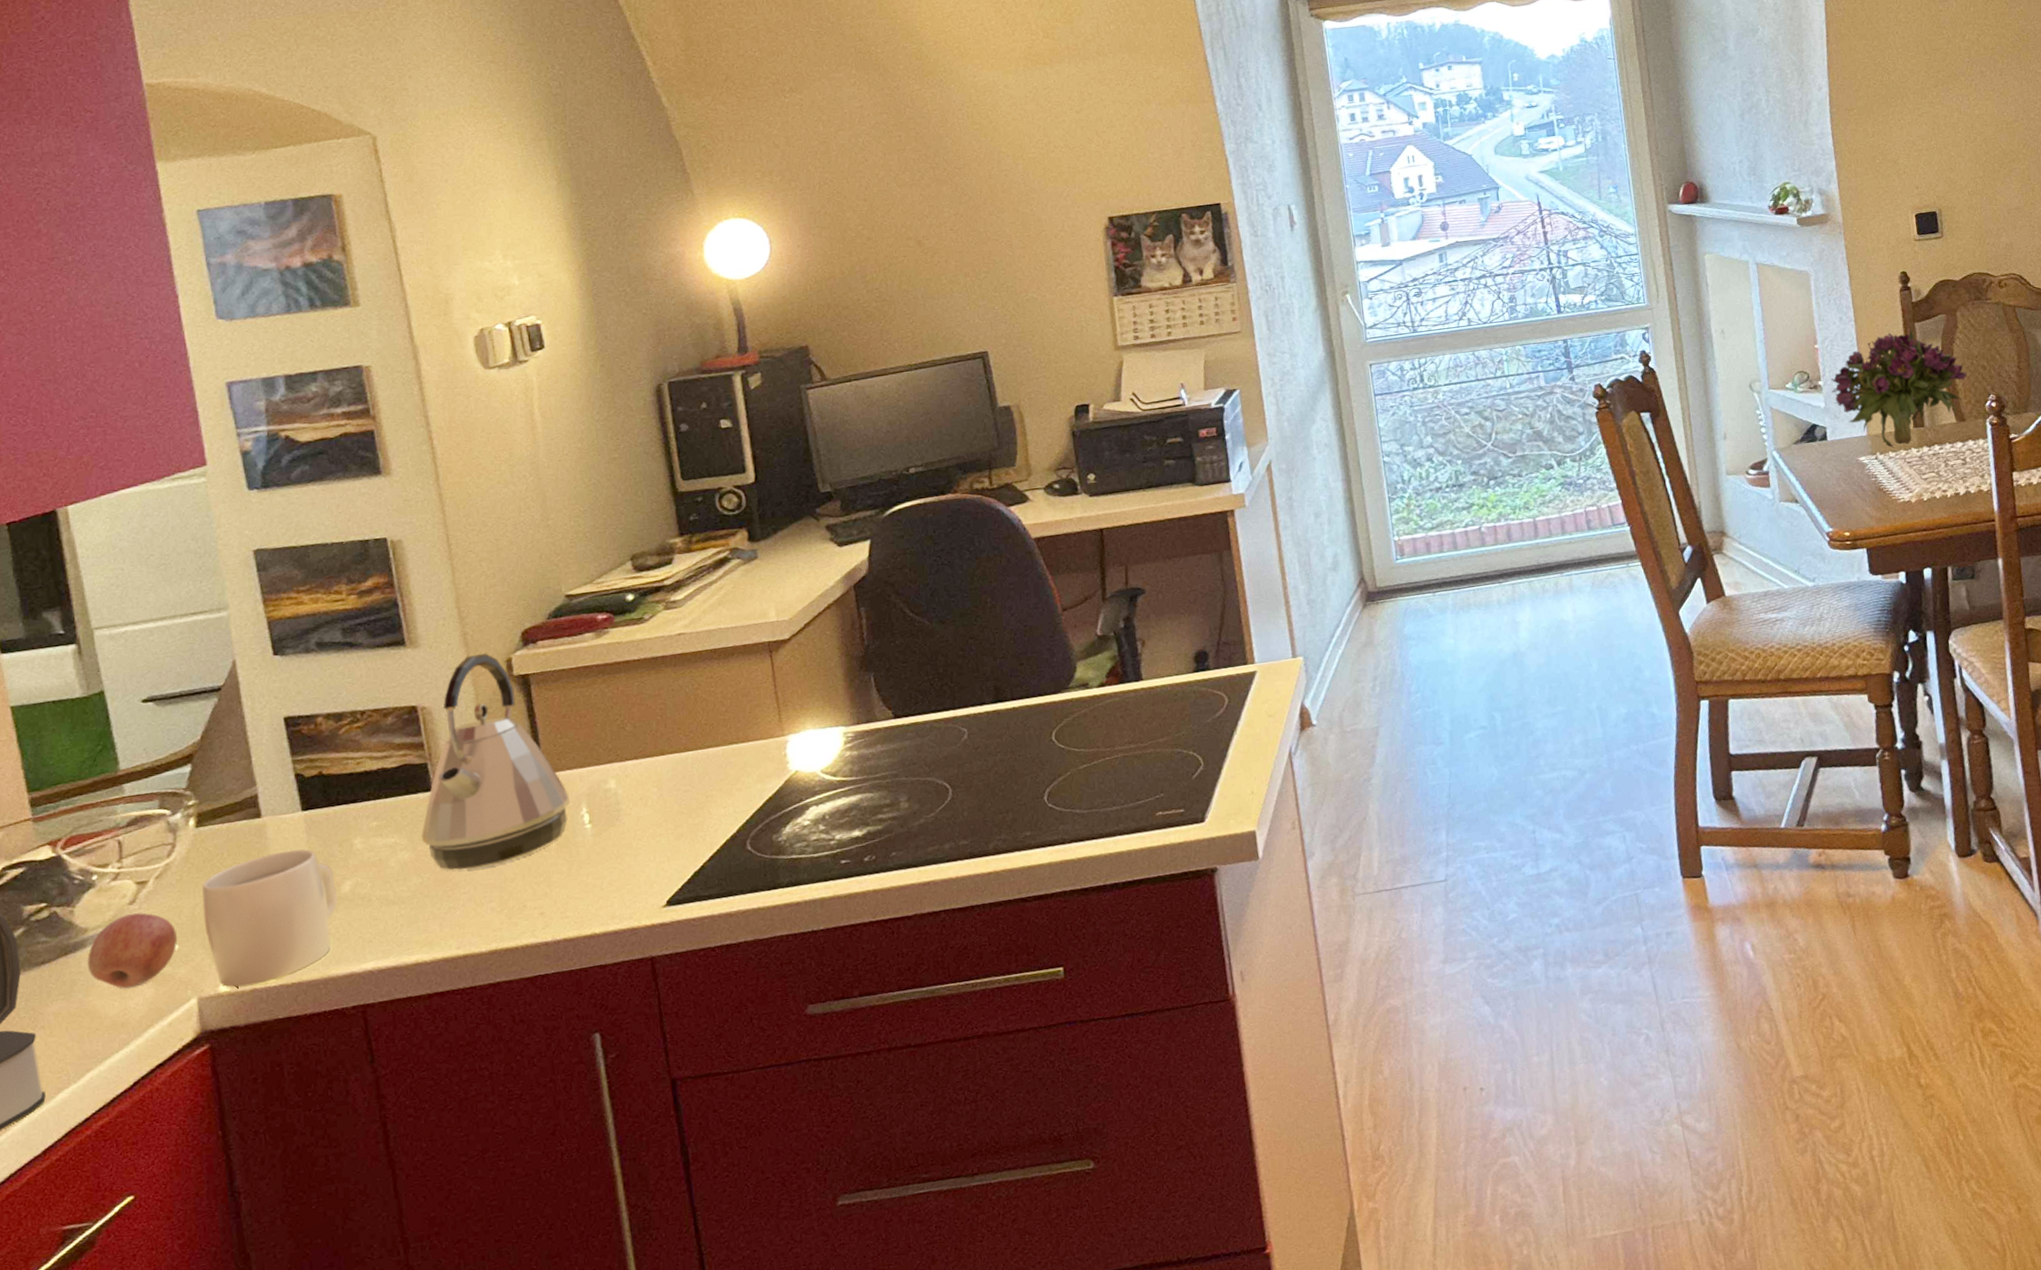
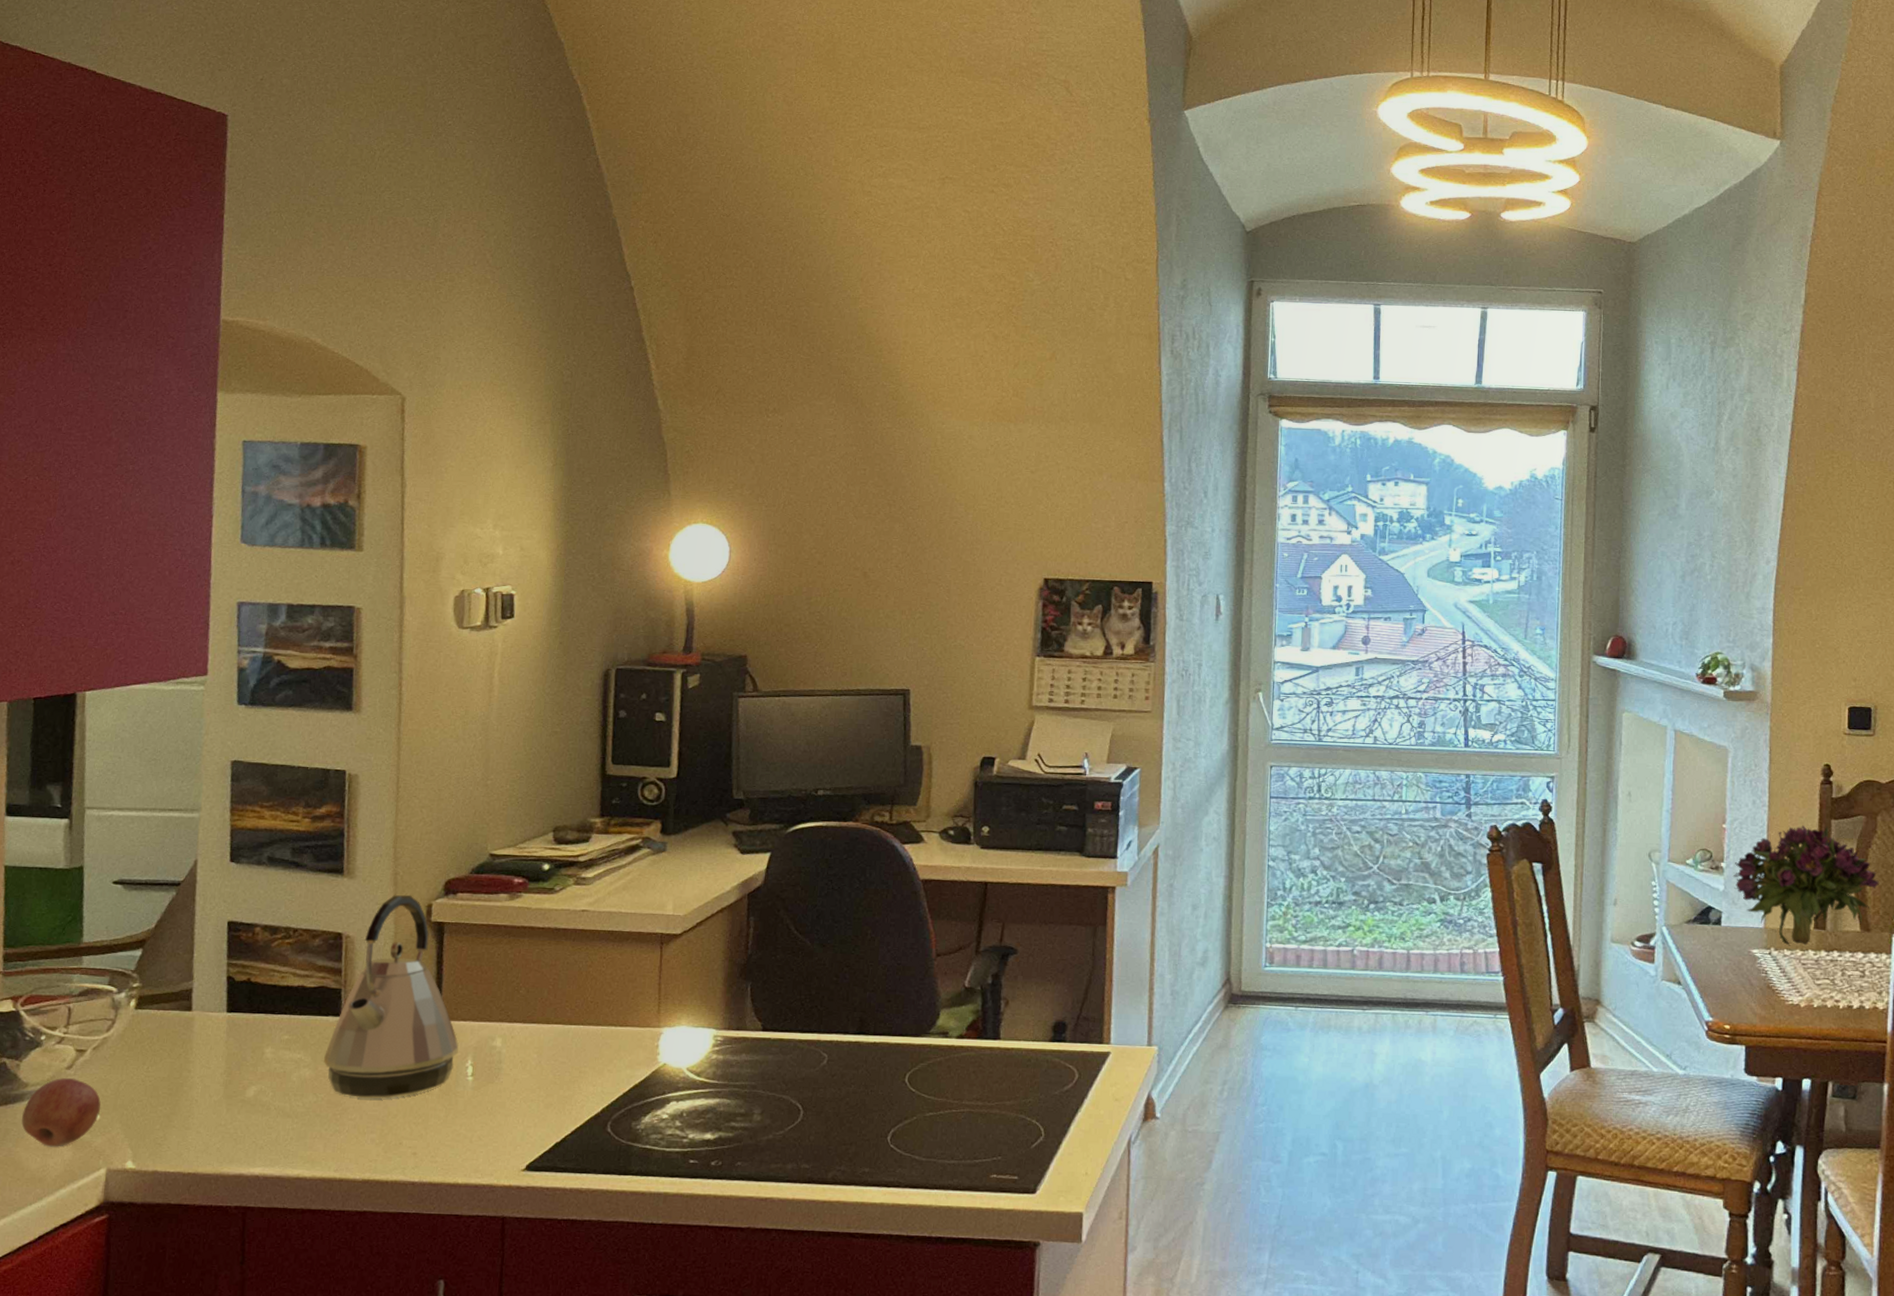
mug: present [201,849,338,988] -> none [125,1046,243,1168]

